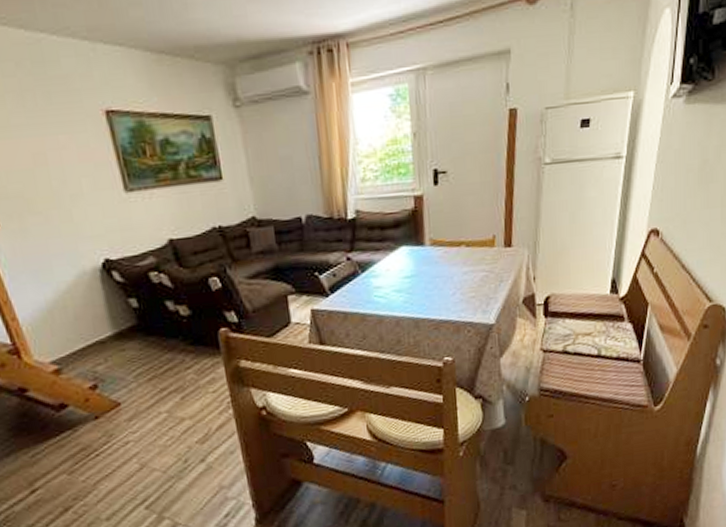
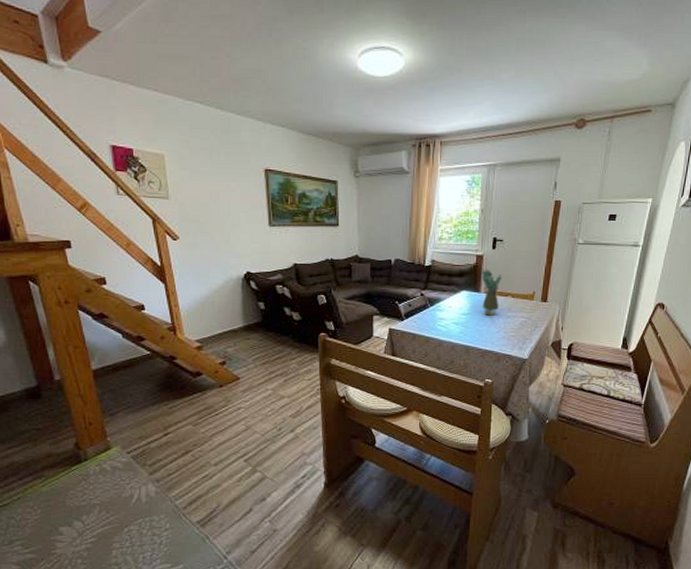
vase: none [421,212,451,275] -> present [480,268,502,316]

